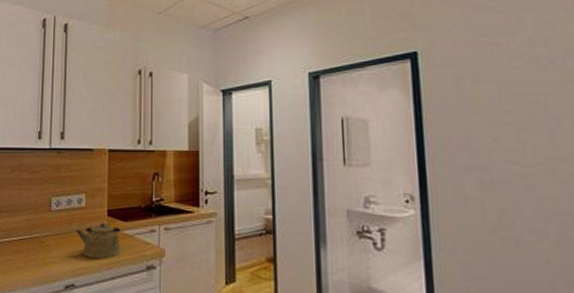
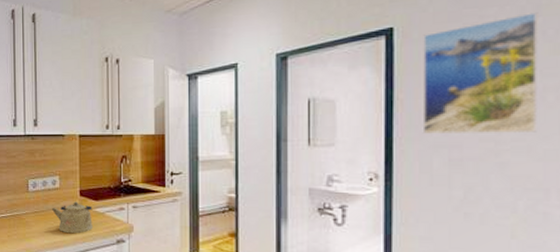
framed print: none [445,43,557,156] -> present [422,12,538,134]

